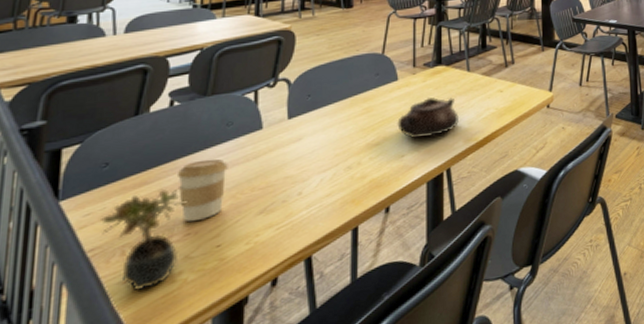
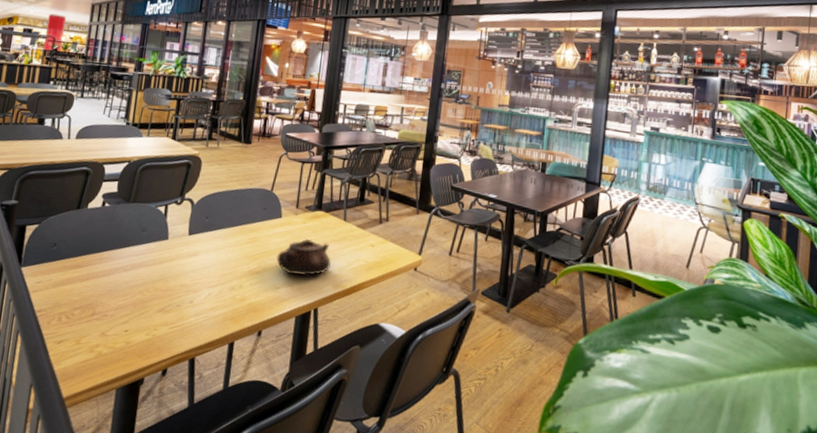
succulent plant: present [101,188,187,291] -> none [47,273,107,353]
coffee cup: present [176,158,228,222] -> none [101,256,140,306]

